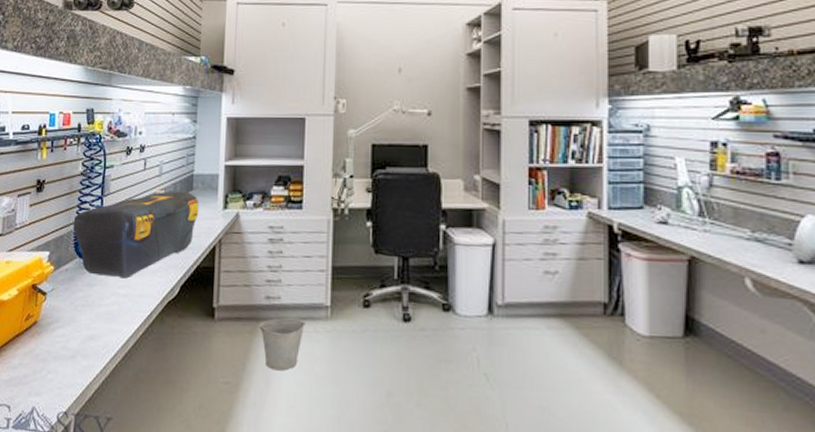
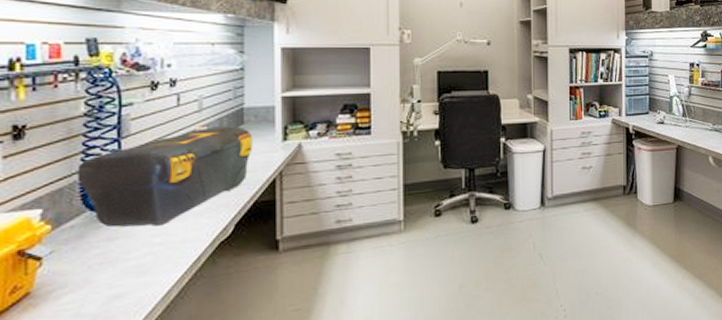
bucket: present [259,317,305,371] -> none [331,235,379,288]

